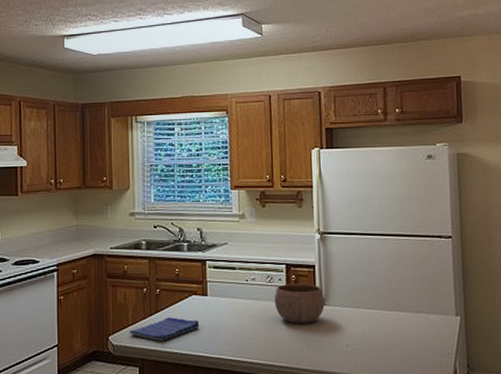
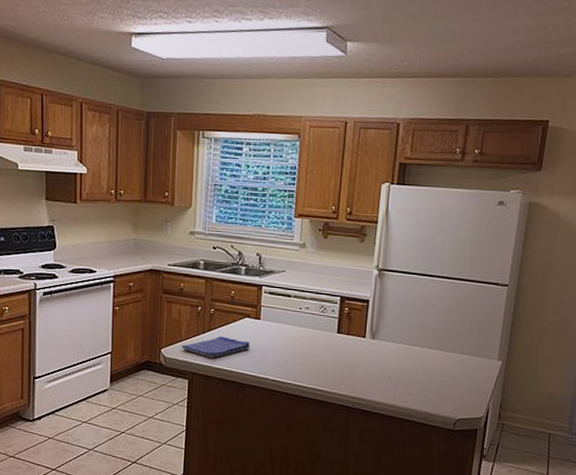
bowl: present [274,283,325,324] -> none [324,315,374,354]

